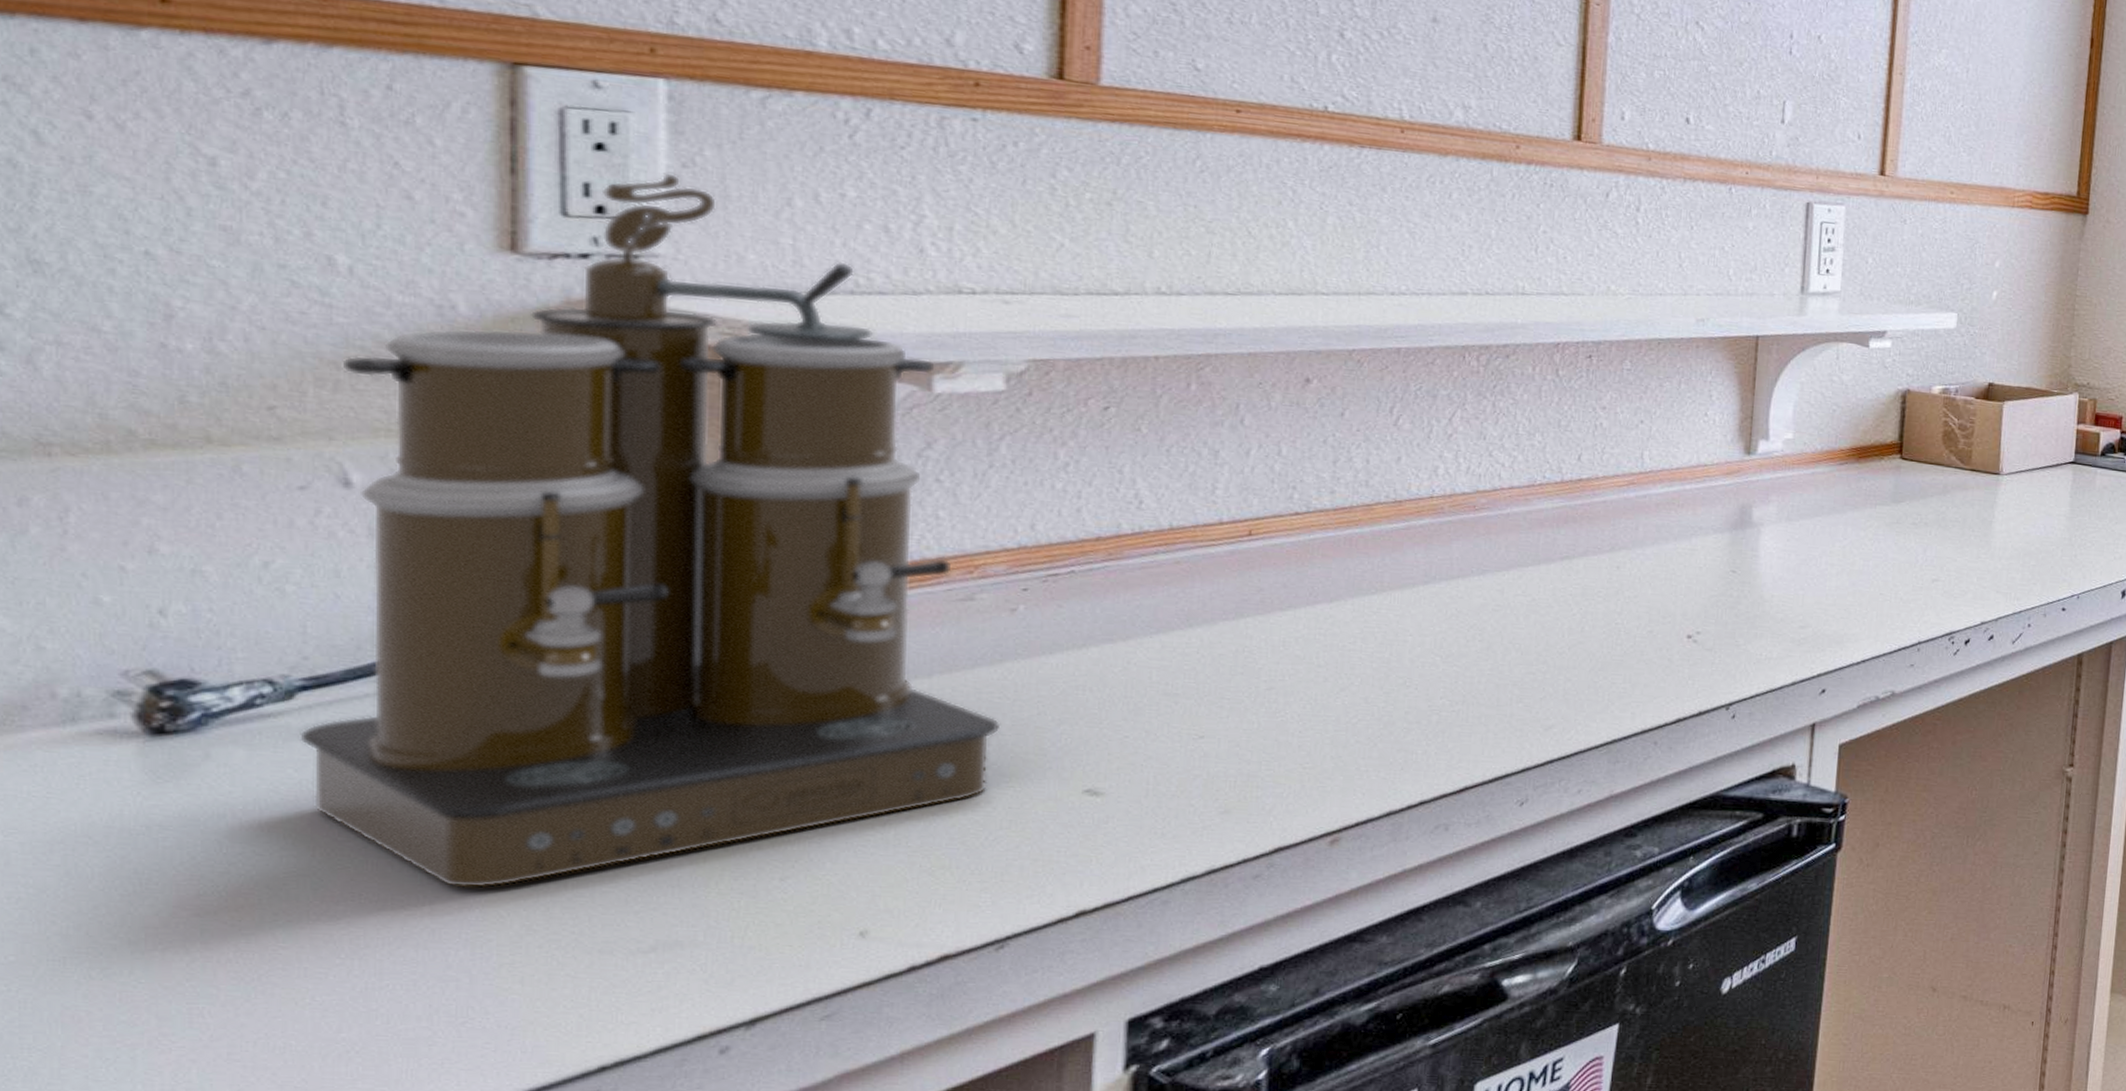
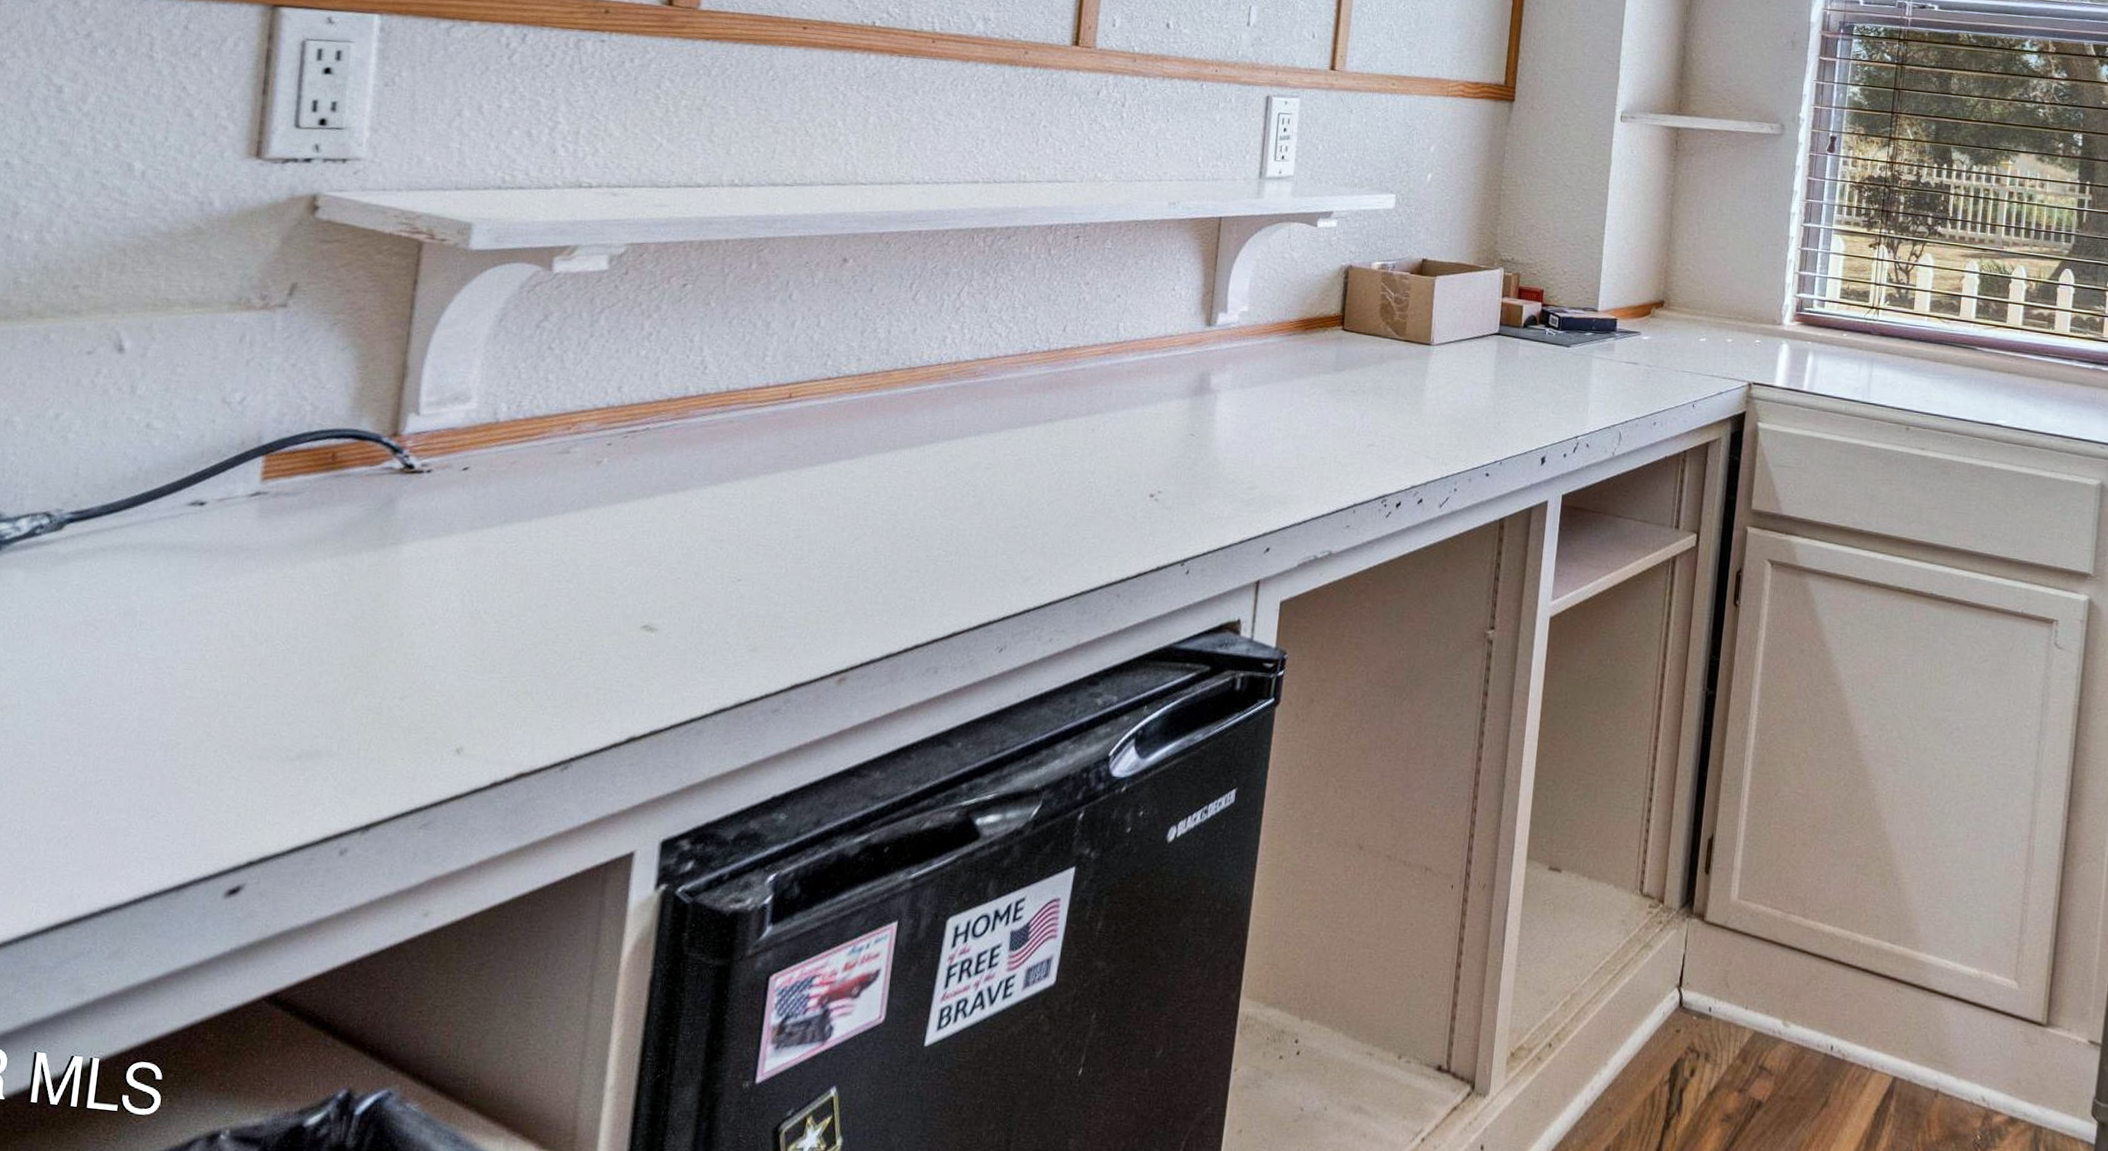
coffee maker: present [300,172,1001,889] -> none [63,90,582,698]

